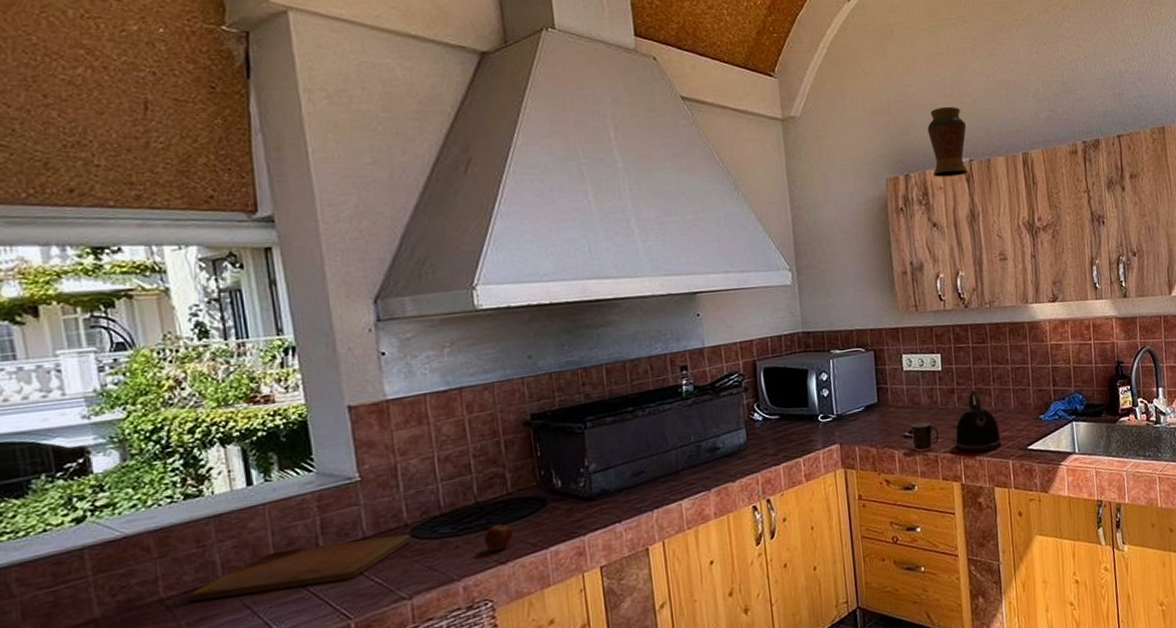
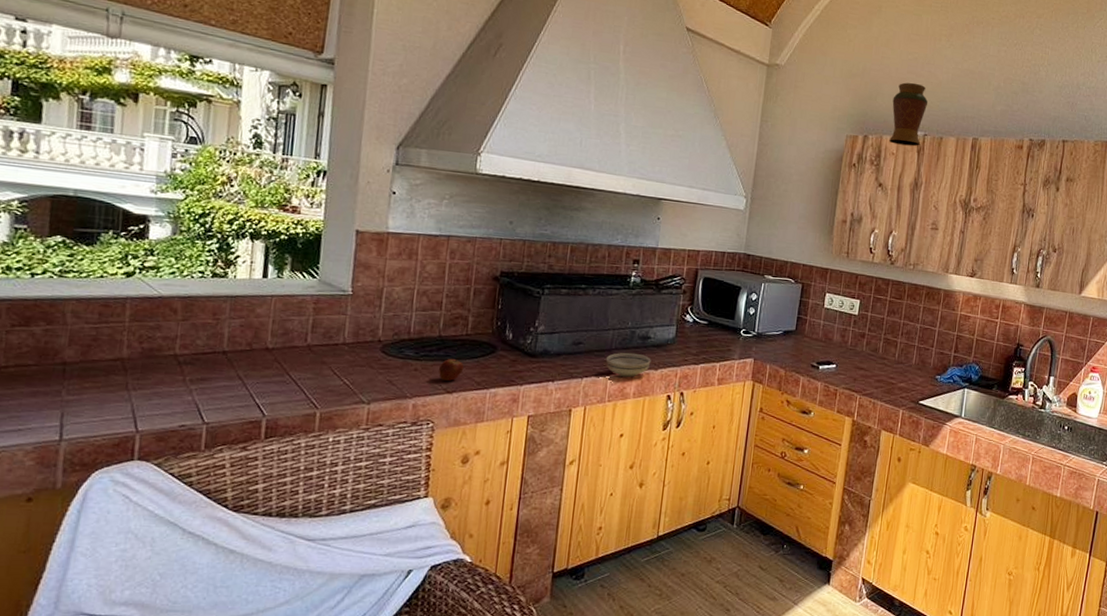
cutting board: present [190,534,411,602] -> none [198,337,381,375]
bowl: none [674,468,726,498] -> present [605,352,651,377]
mug: present [911,421,939,452] -> none [817,355,843,383]
kettle: present [955,389,1002,453] -> none [855,338,898,397]

